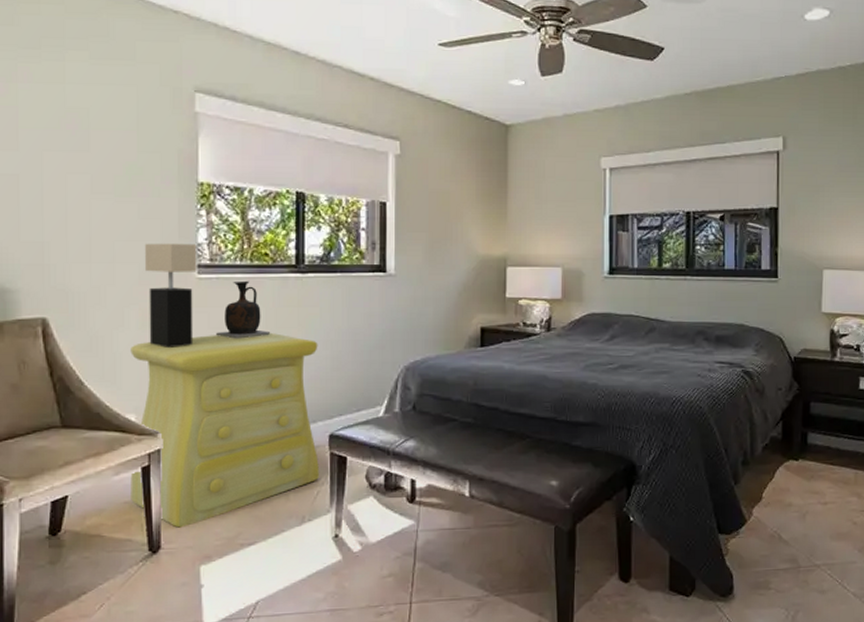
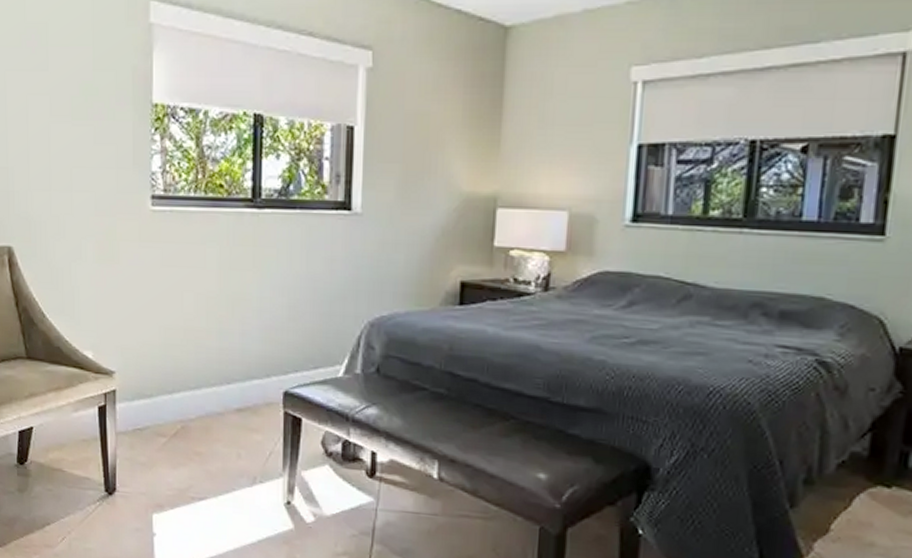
dresser: present [130,333,319,528] -> none [88,273,274,473]
table lamp: present [145,243,197,348] -> none [101,171,151,284]
vase: present [216,280,271,339] -> none [169,214,225,279]

